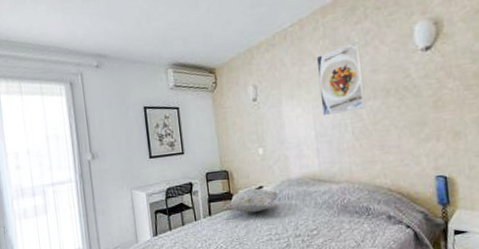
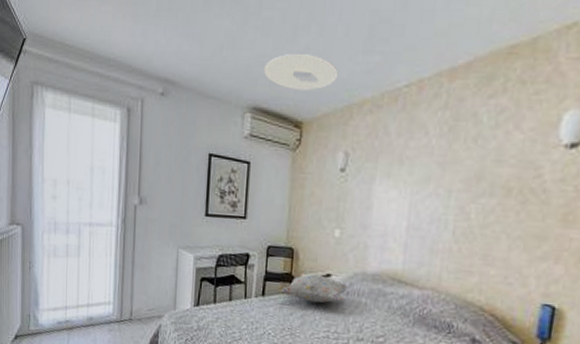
ceiling light: none [176,15,236,45] -> present [264,54,339,91]
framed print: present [316,42,365,116] -> none [421,121,488,207]

